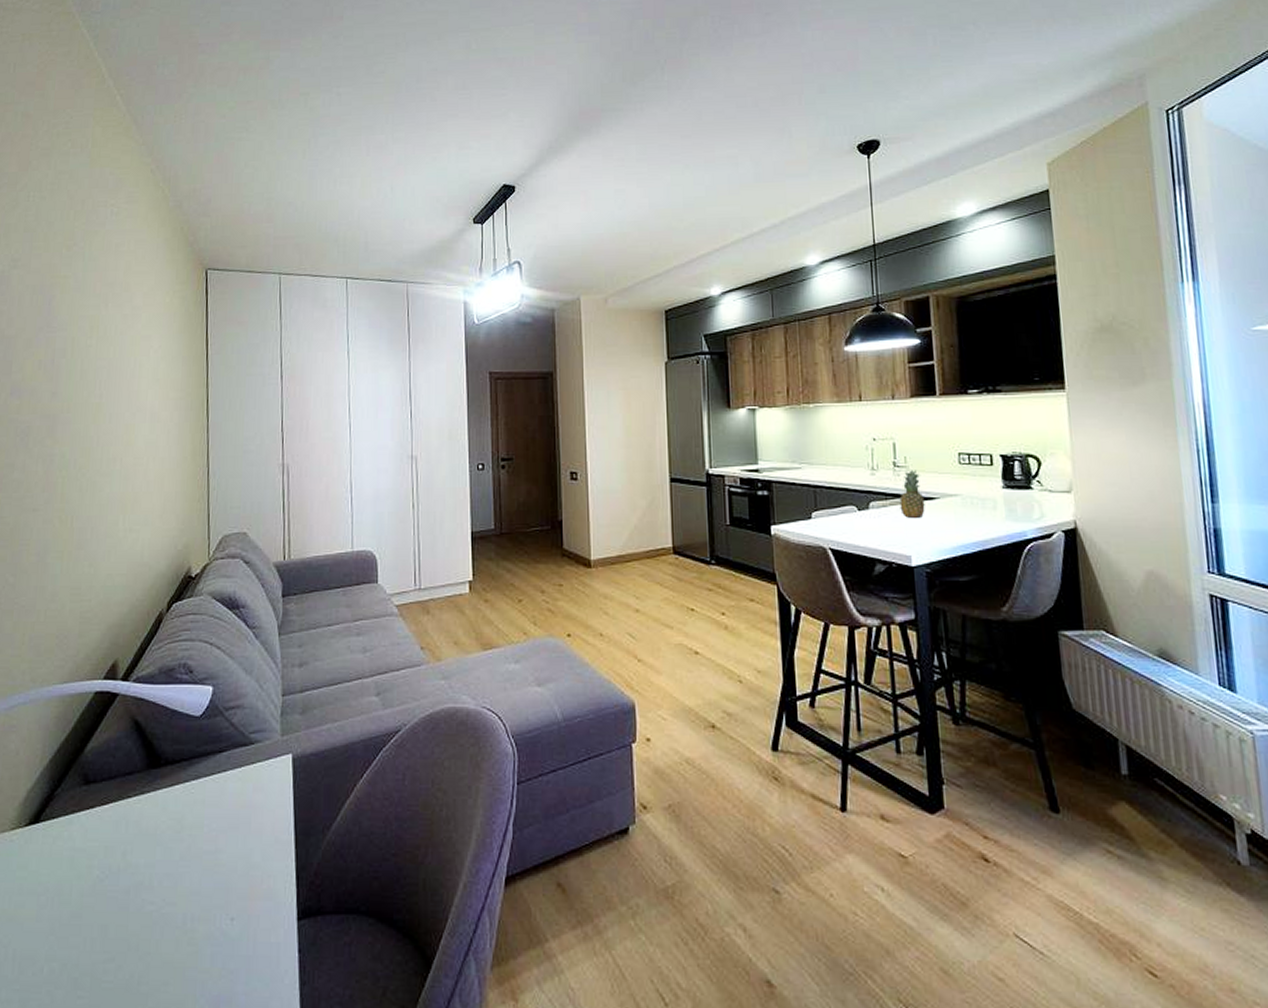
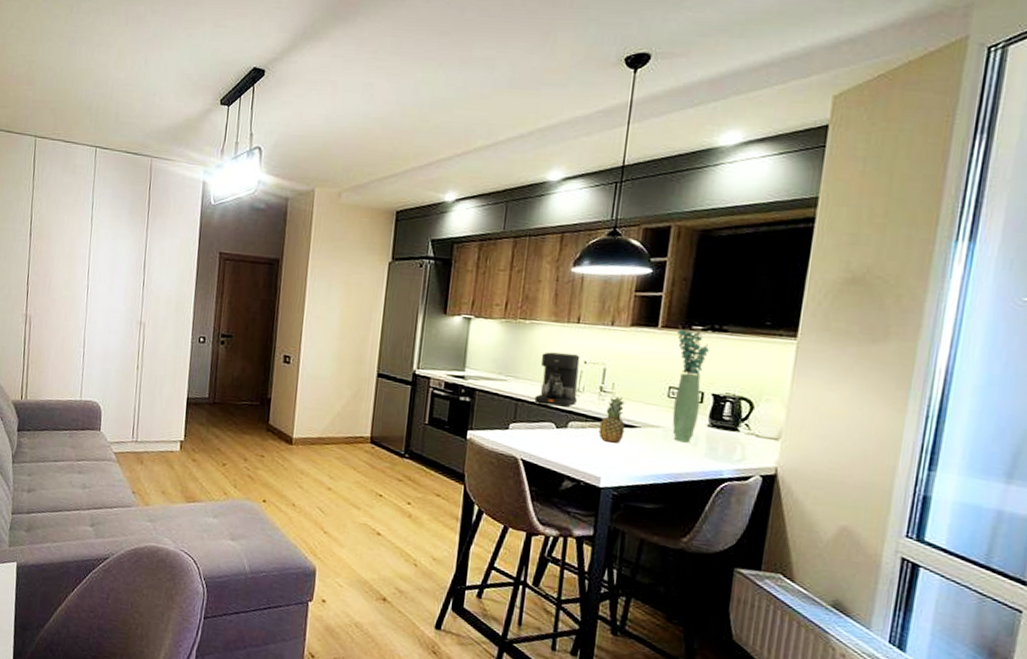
coffee maker: none [830,433,873,488] -> present [534,352,580,407]
vase: none [955,390,993,508] -> present [672,325,709,443]

